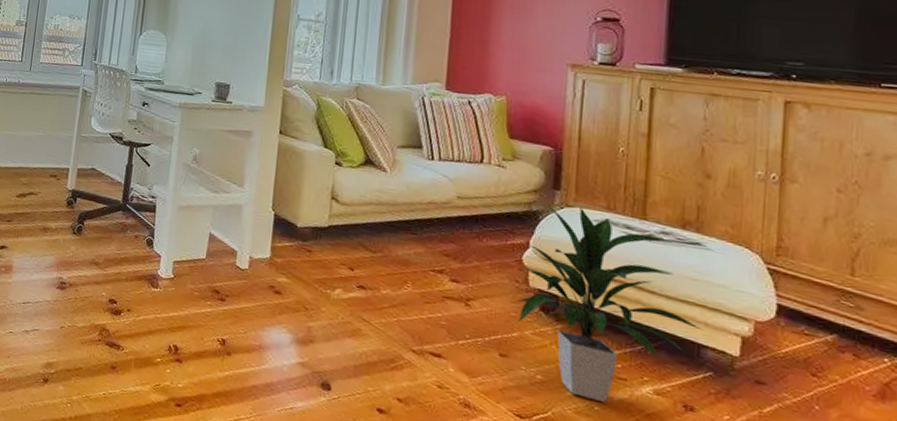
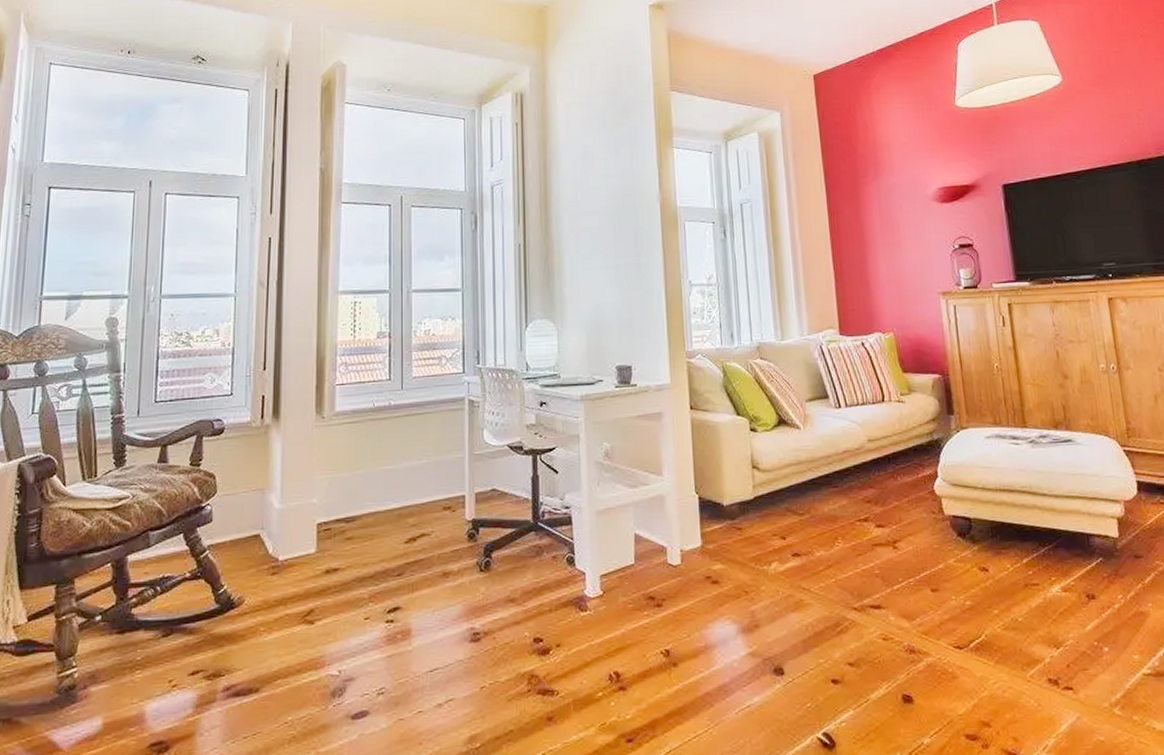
indoor plant: present [515,204,702,402] -> none [935,427,1087,612]

